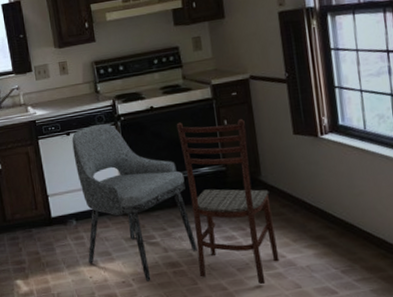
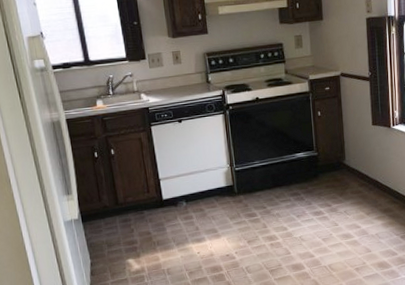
dining chair: present [71,123,197,281] -> none [183,112,291,254]
dining chair: present [176,118,280,285] -> none [278,110,356,251]

